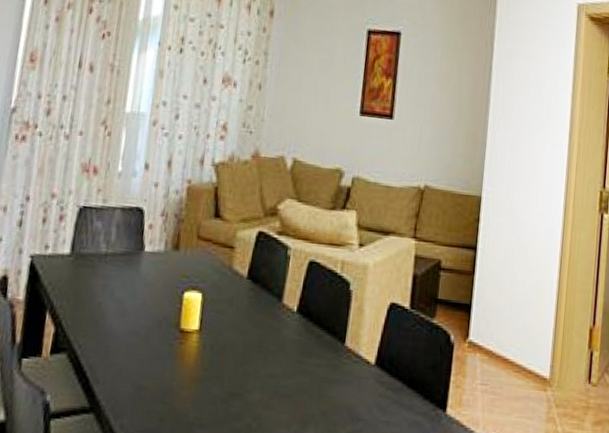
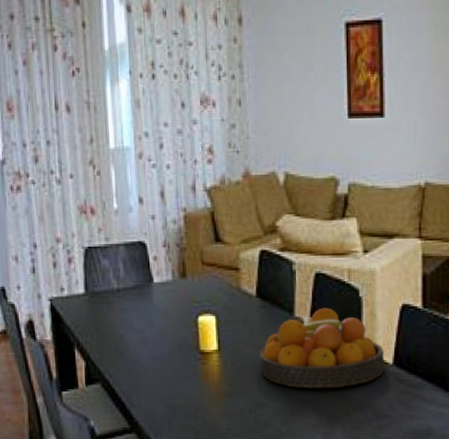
fruit bowl: none [239,297,368,384] -> present [259,307,385,389]

